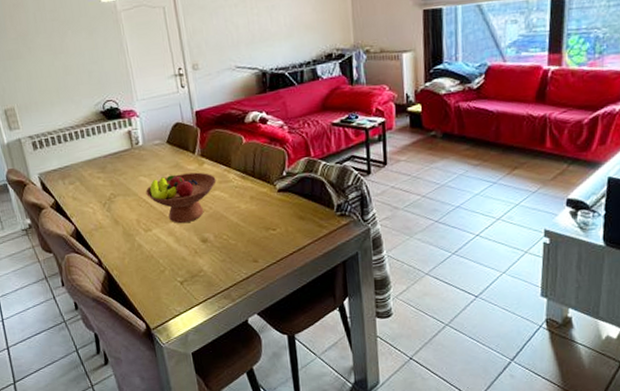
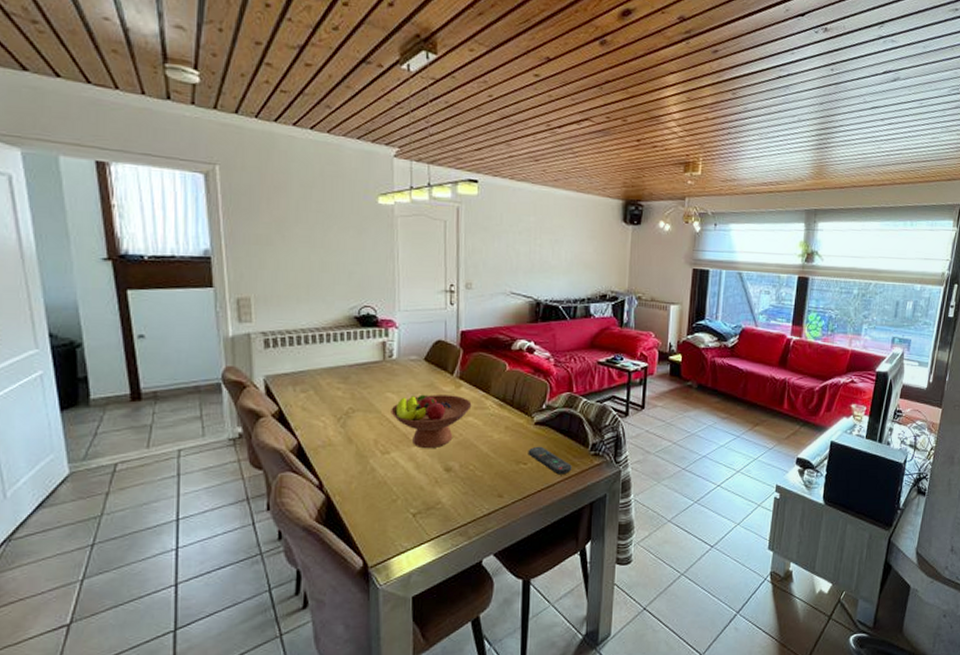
remote control: none [275,212,320,238] -> present [528,446,572,475]

